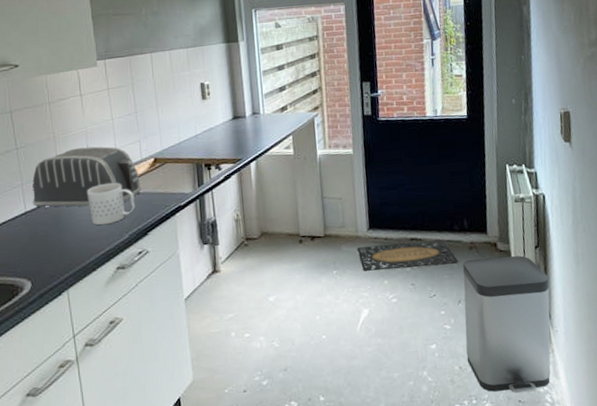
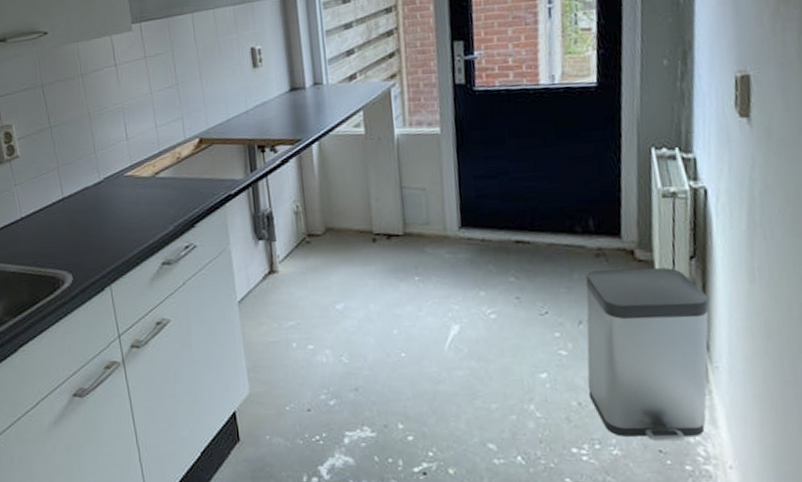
toaster: present [32,146,142,208] -> none [68,124,187,194]
mug: present [87,182,135,226] -> none [127,166,180,215]
doormat: present [358,240,459,271] -> none [446,243,581,279]

